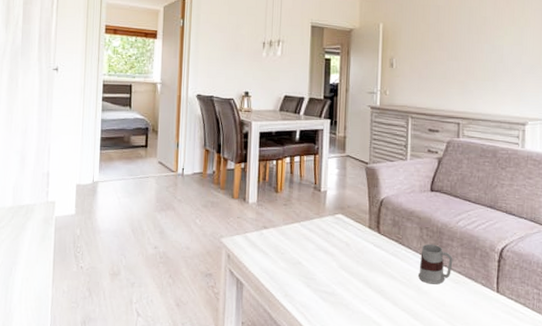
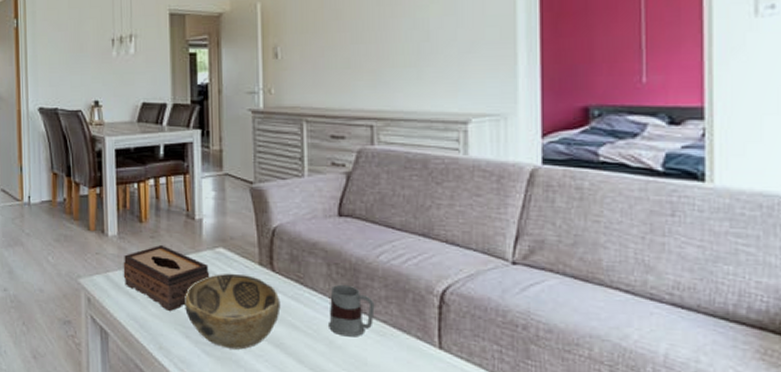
tissue box: none [259,211,330,265] -> present [123,244,210,311]
decorative bowl: none [308,234,383,296] -> present [185,273,281,350]

